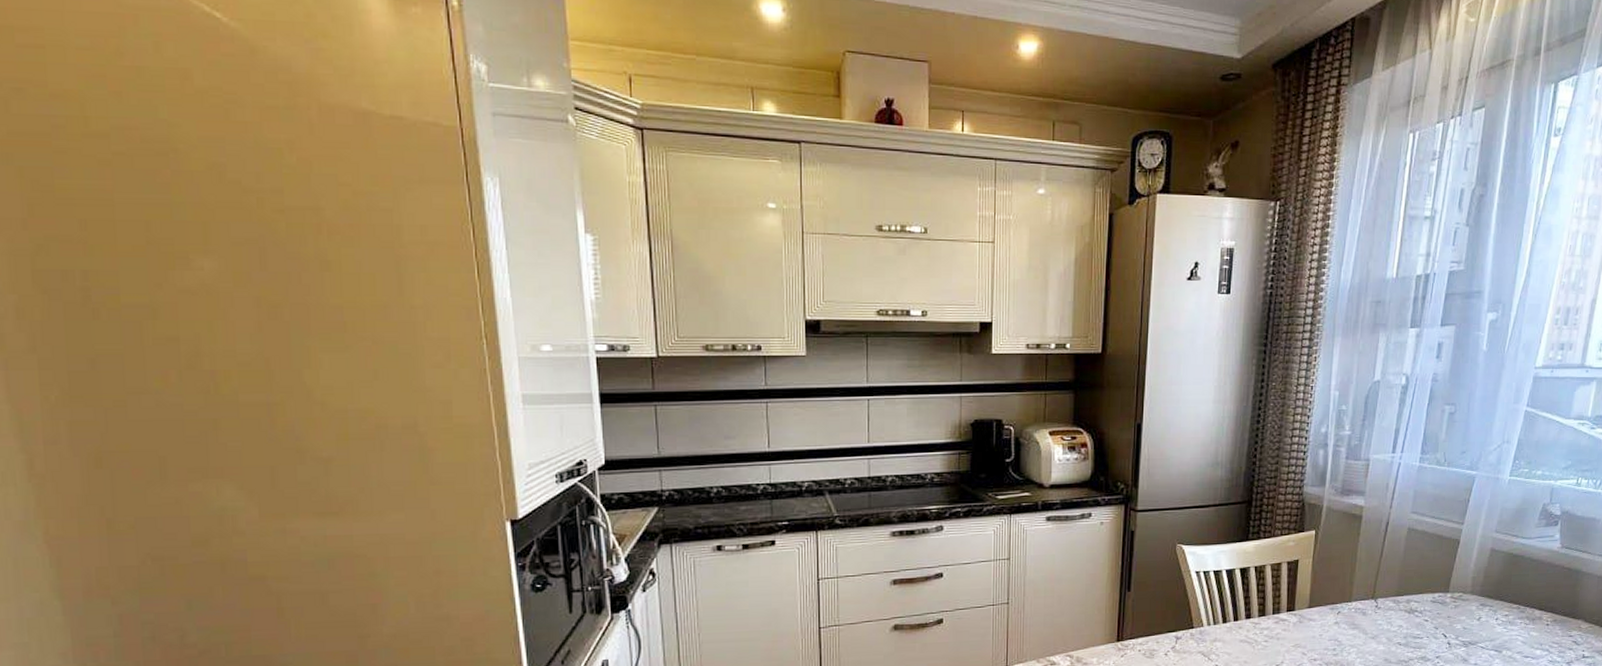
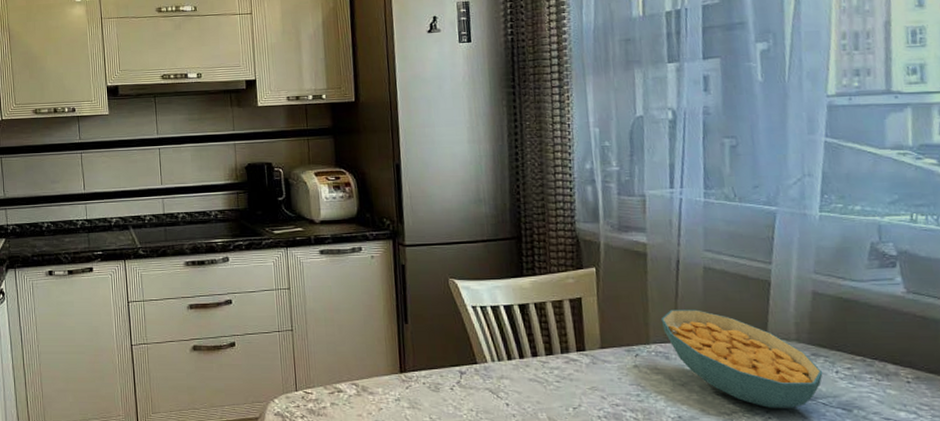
cereal bowl: none [1364,568,1486,654] -> present [661,309,823,408]

